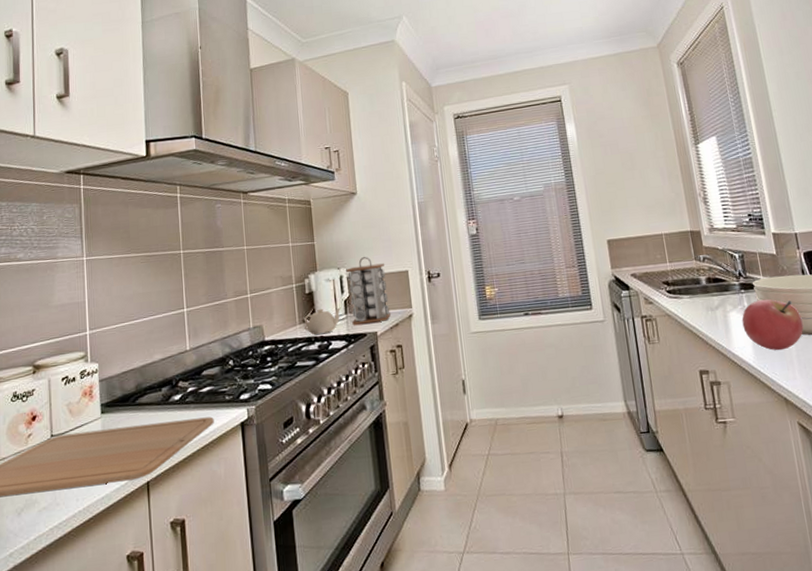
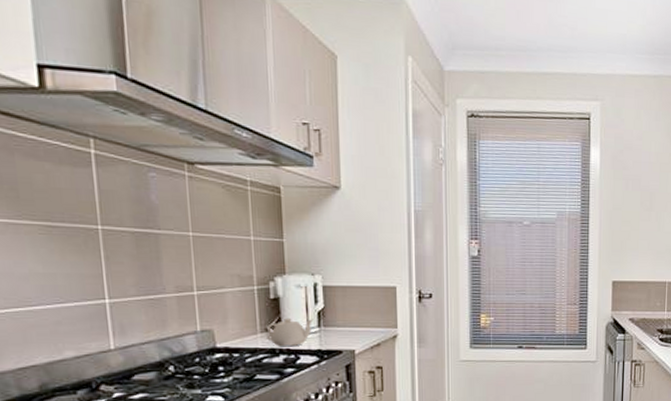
spice rack: present [346,256,391,325] -> none [322,264,372,341]

